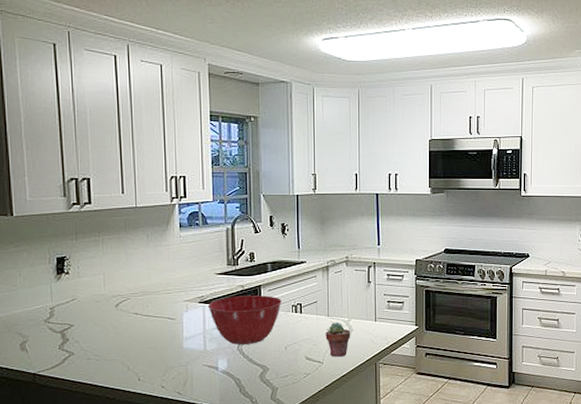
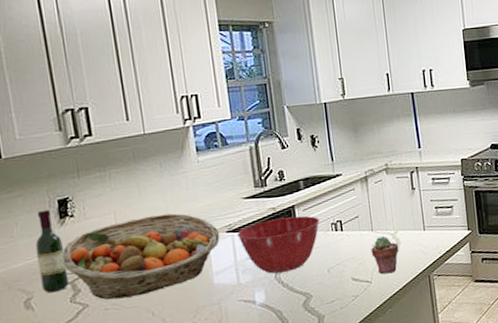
wine bottle: none [34,264,60,339] -> present [35,209,69,293]
fruit basket: none [56,280,193,351] -> present [62,213,220,300]

